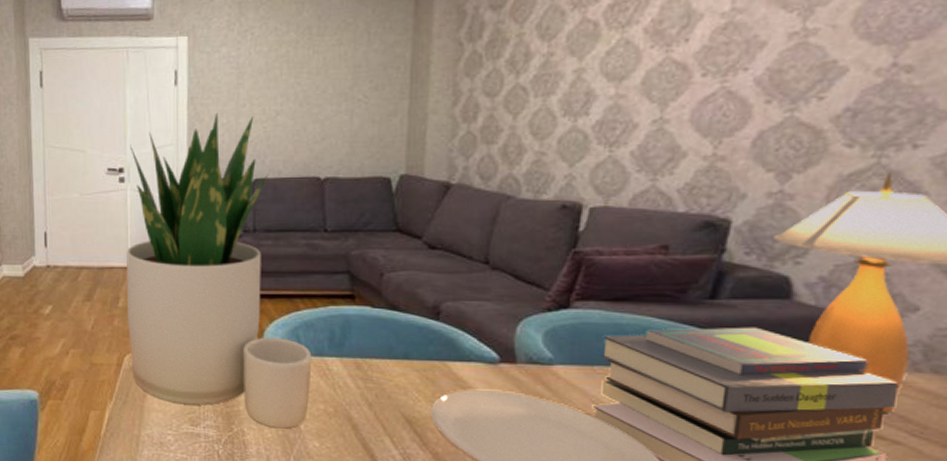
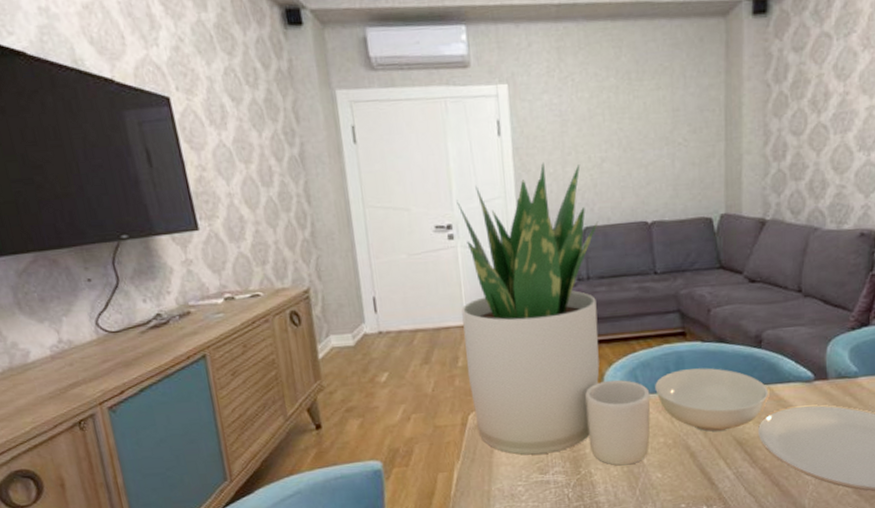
bowl: none [318,334,445,405] -> present [655,368,768,432]

